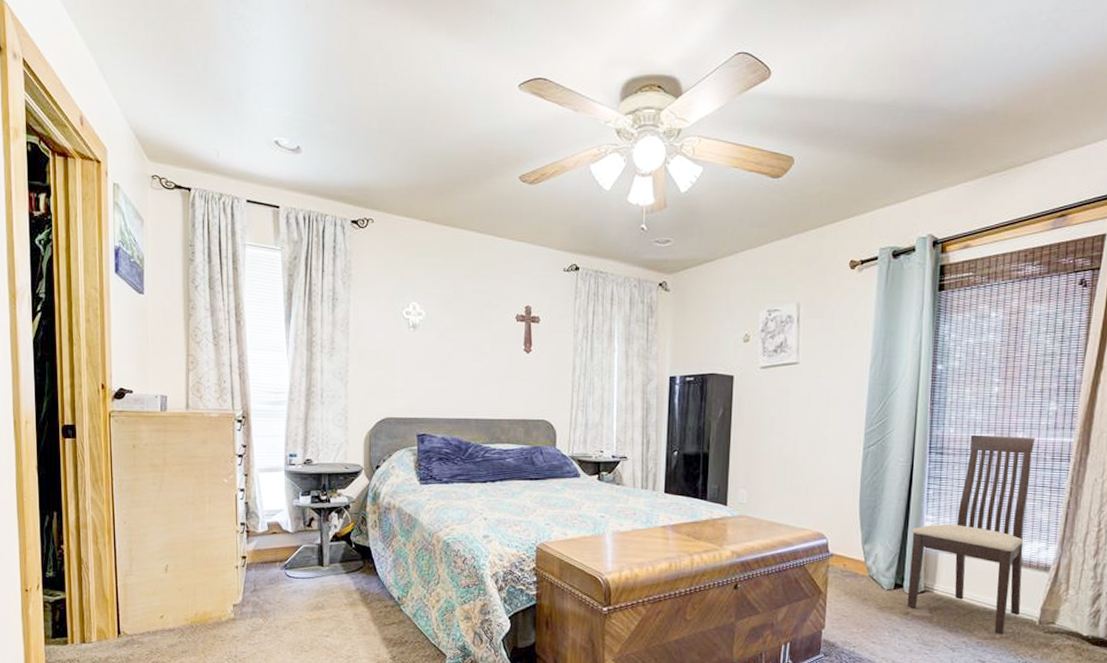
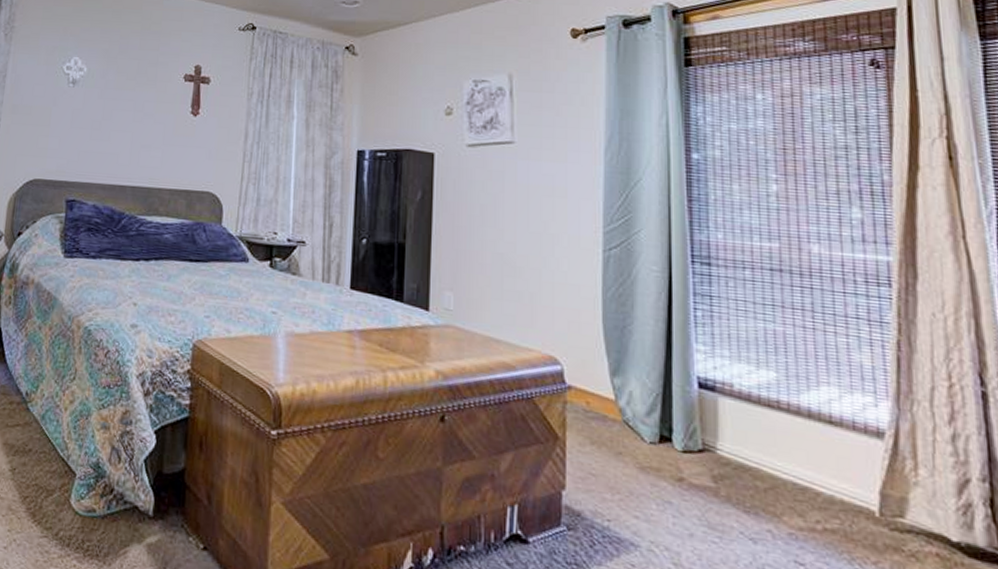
chair: present [907,435,1036,635] -> none [677,244,849,527]

